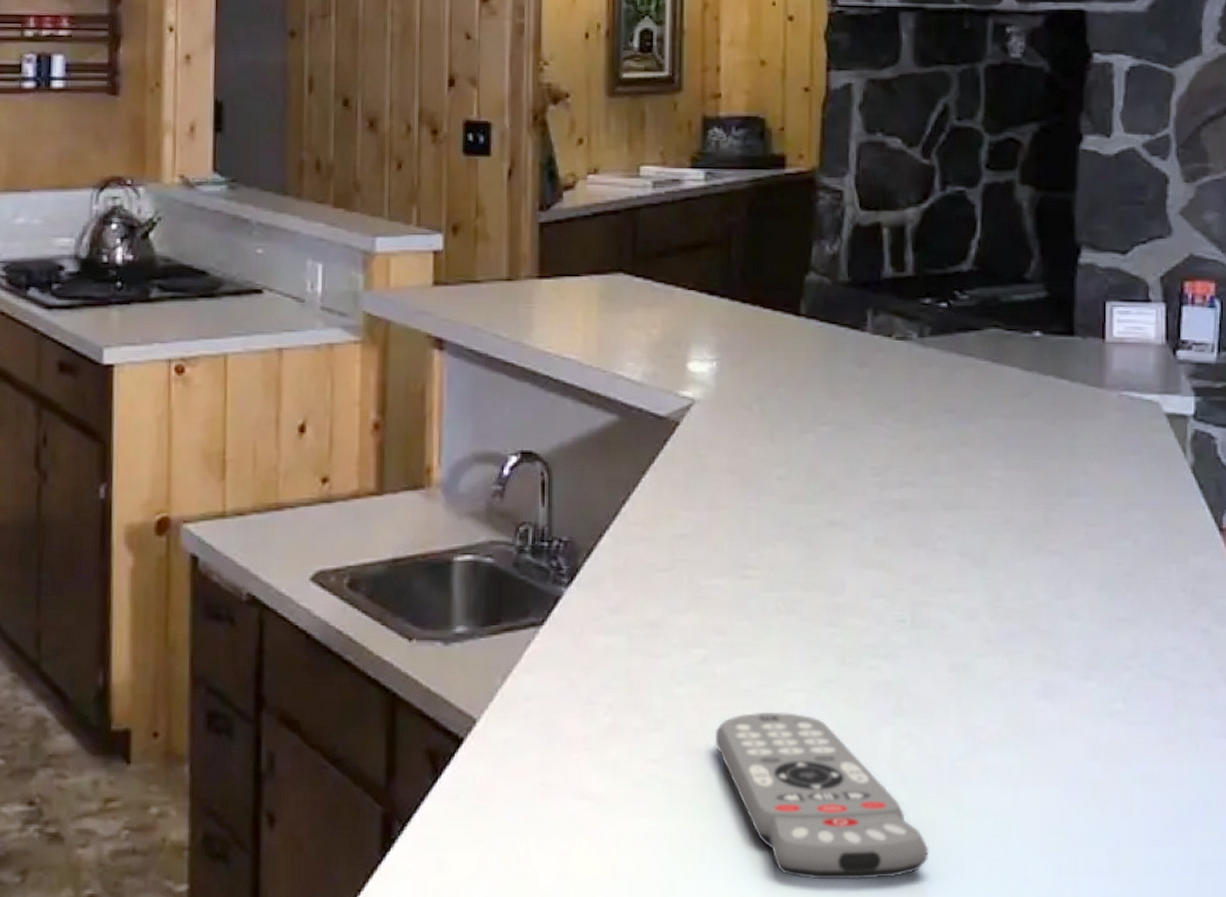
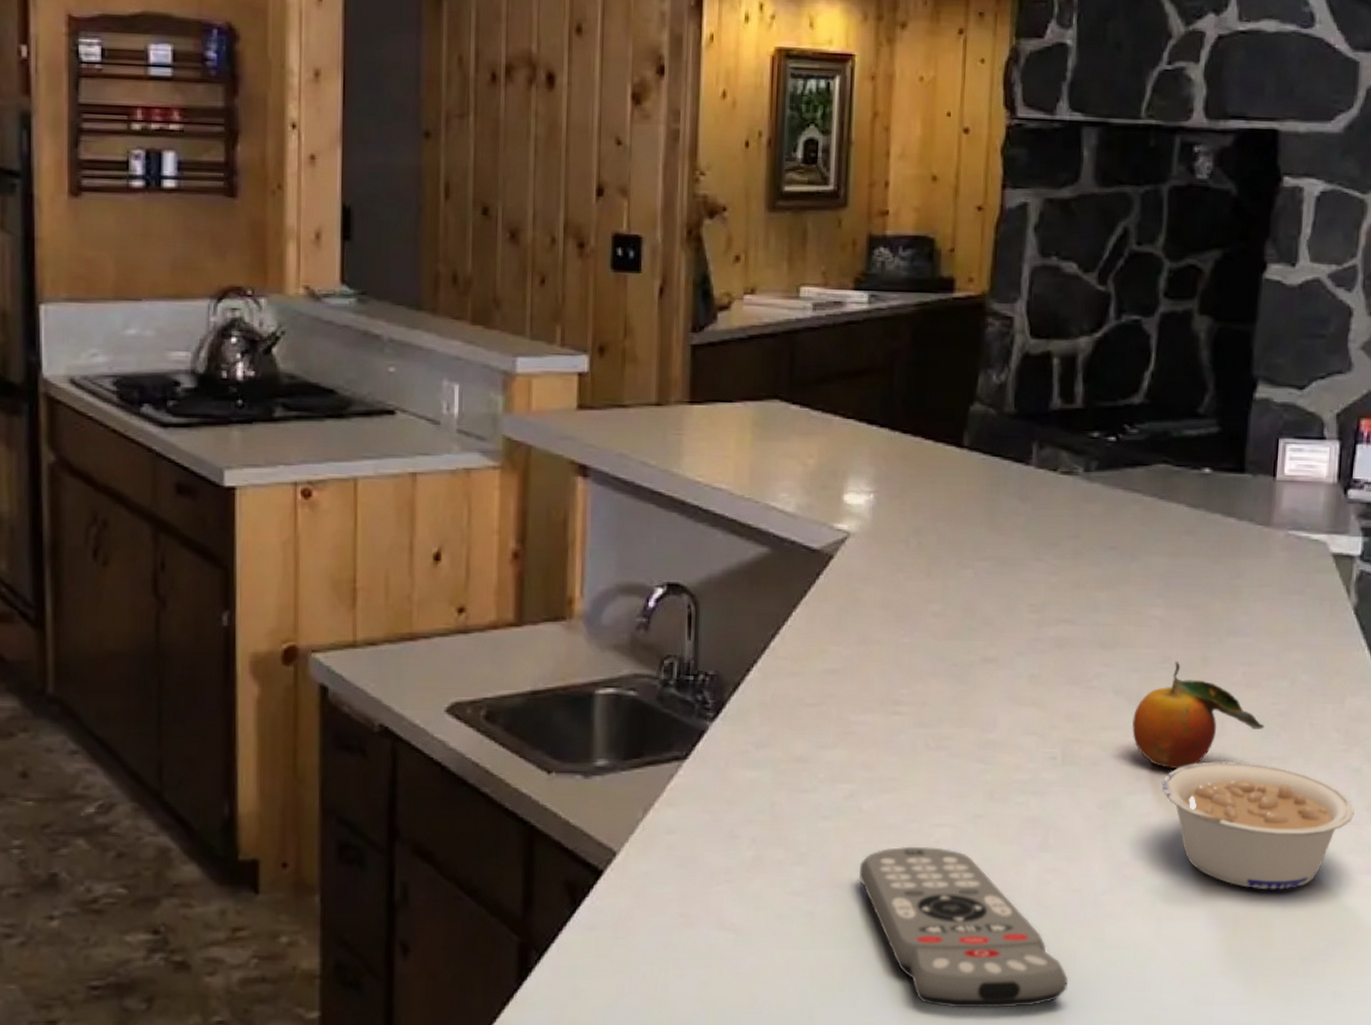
fruit: none [979,523,1111,632] -> present [1132,662,1265,770]
legume: none [1011,623,1207,755] -> present [1162,761,1354,890]

